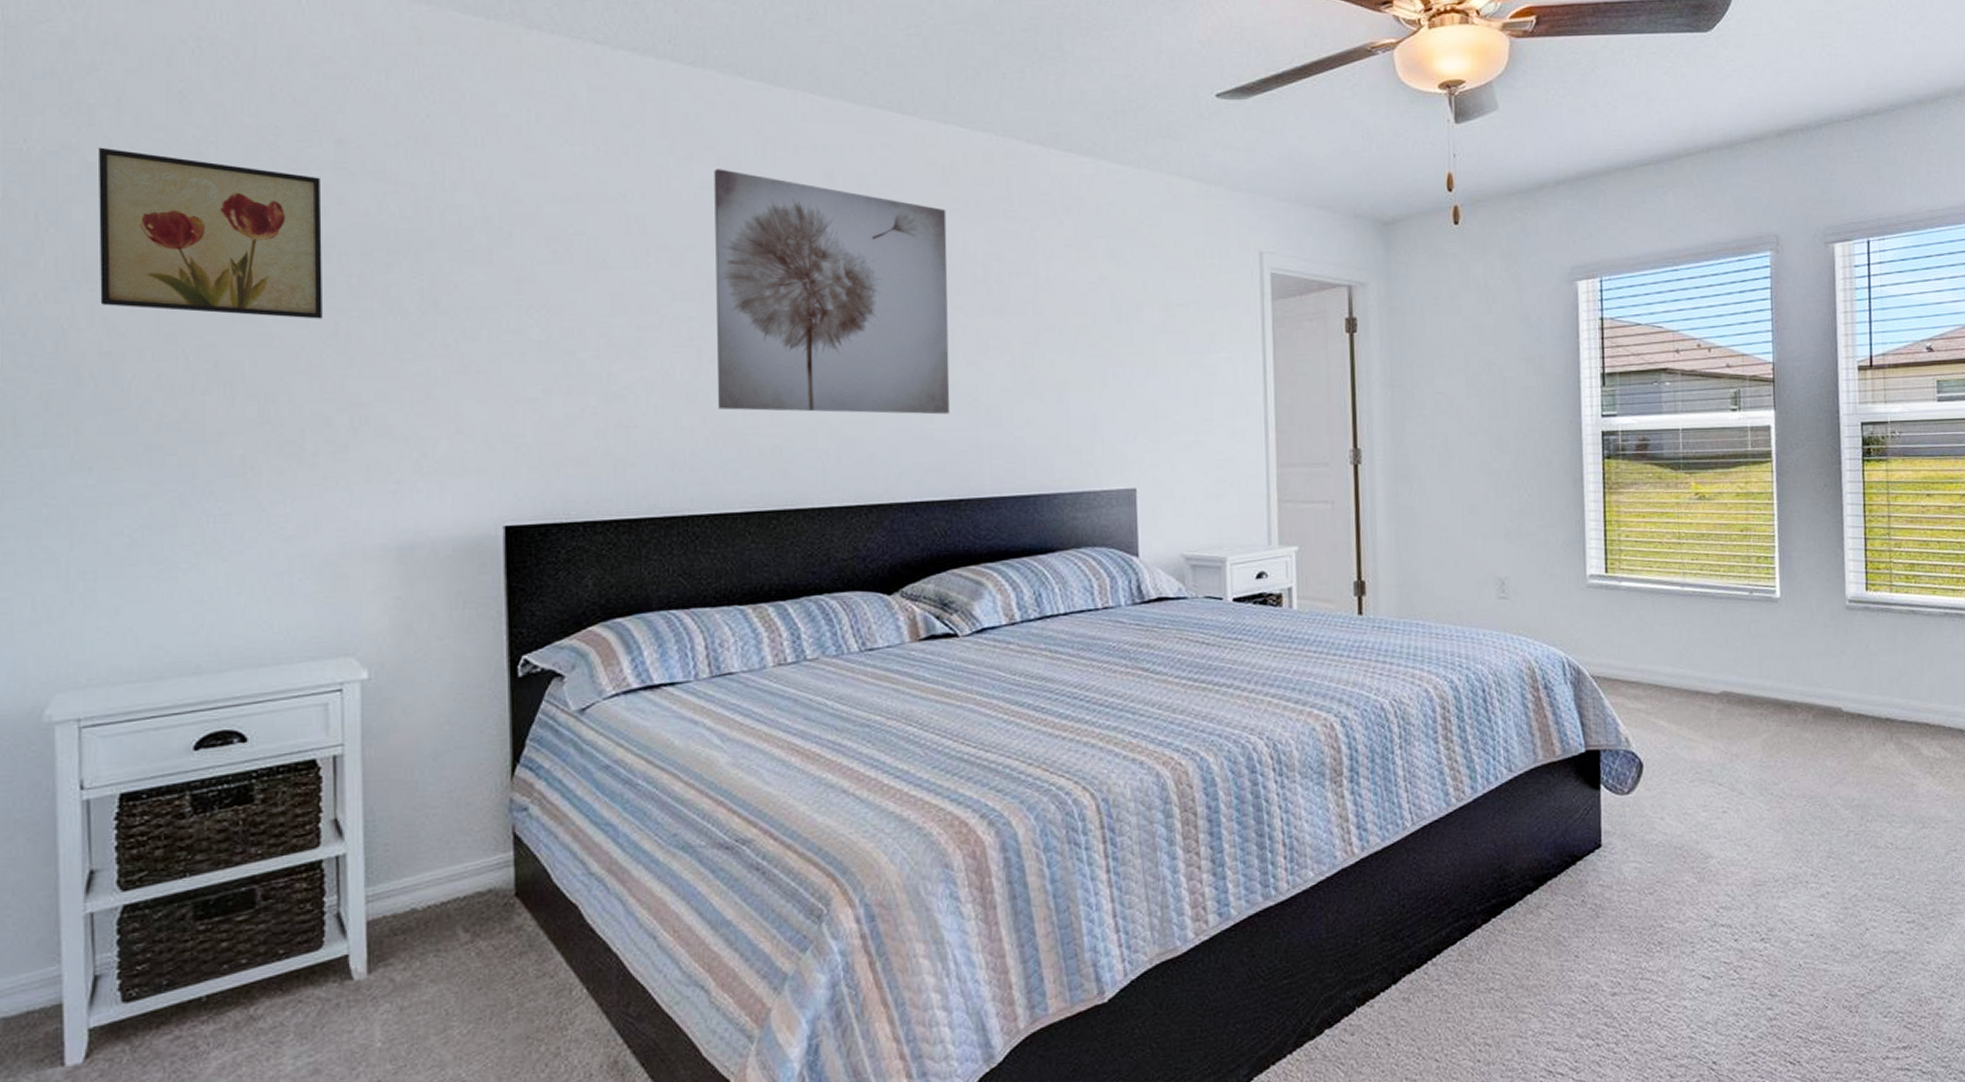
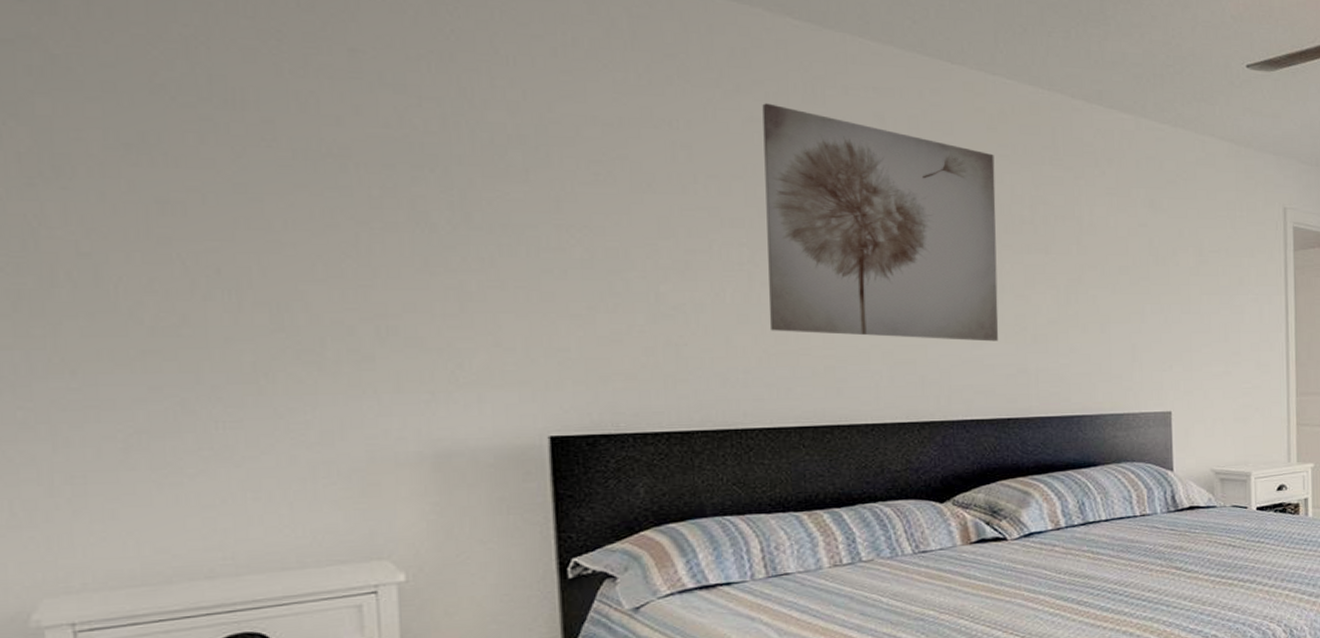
wall art: present [99,147,322,319] -> none [65,38,340,229]

